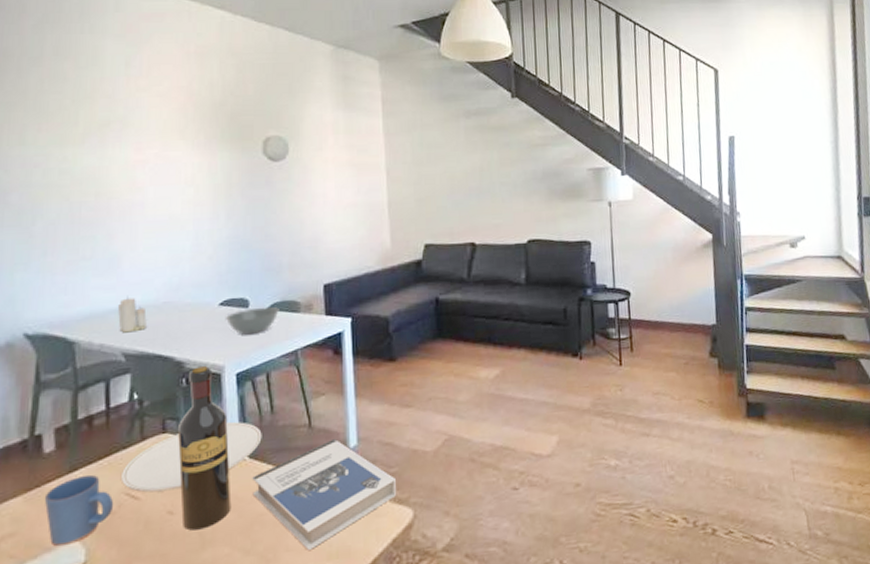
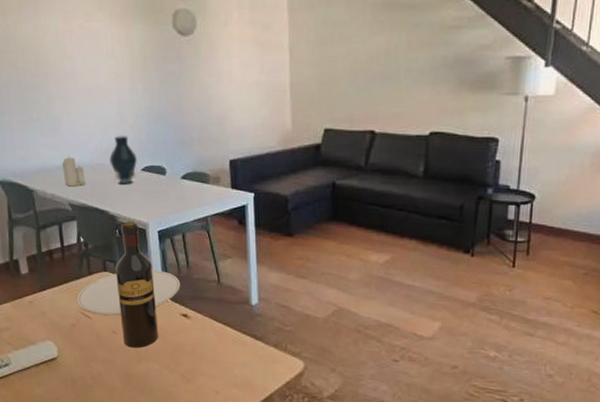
mug: present [44,474,114,547] -> none [25,294,74,343]
vase: none [180,267,214,324] -> present [109,135,137,185]
bowl: present [225,307,279,335] -> none [146,175,192,199]
hardback book: present [252,439,397,551] -> none [174,296,291,379]

